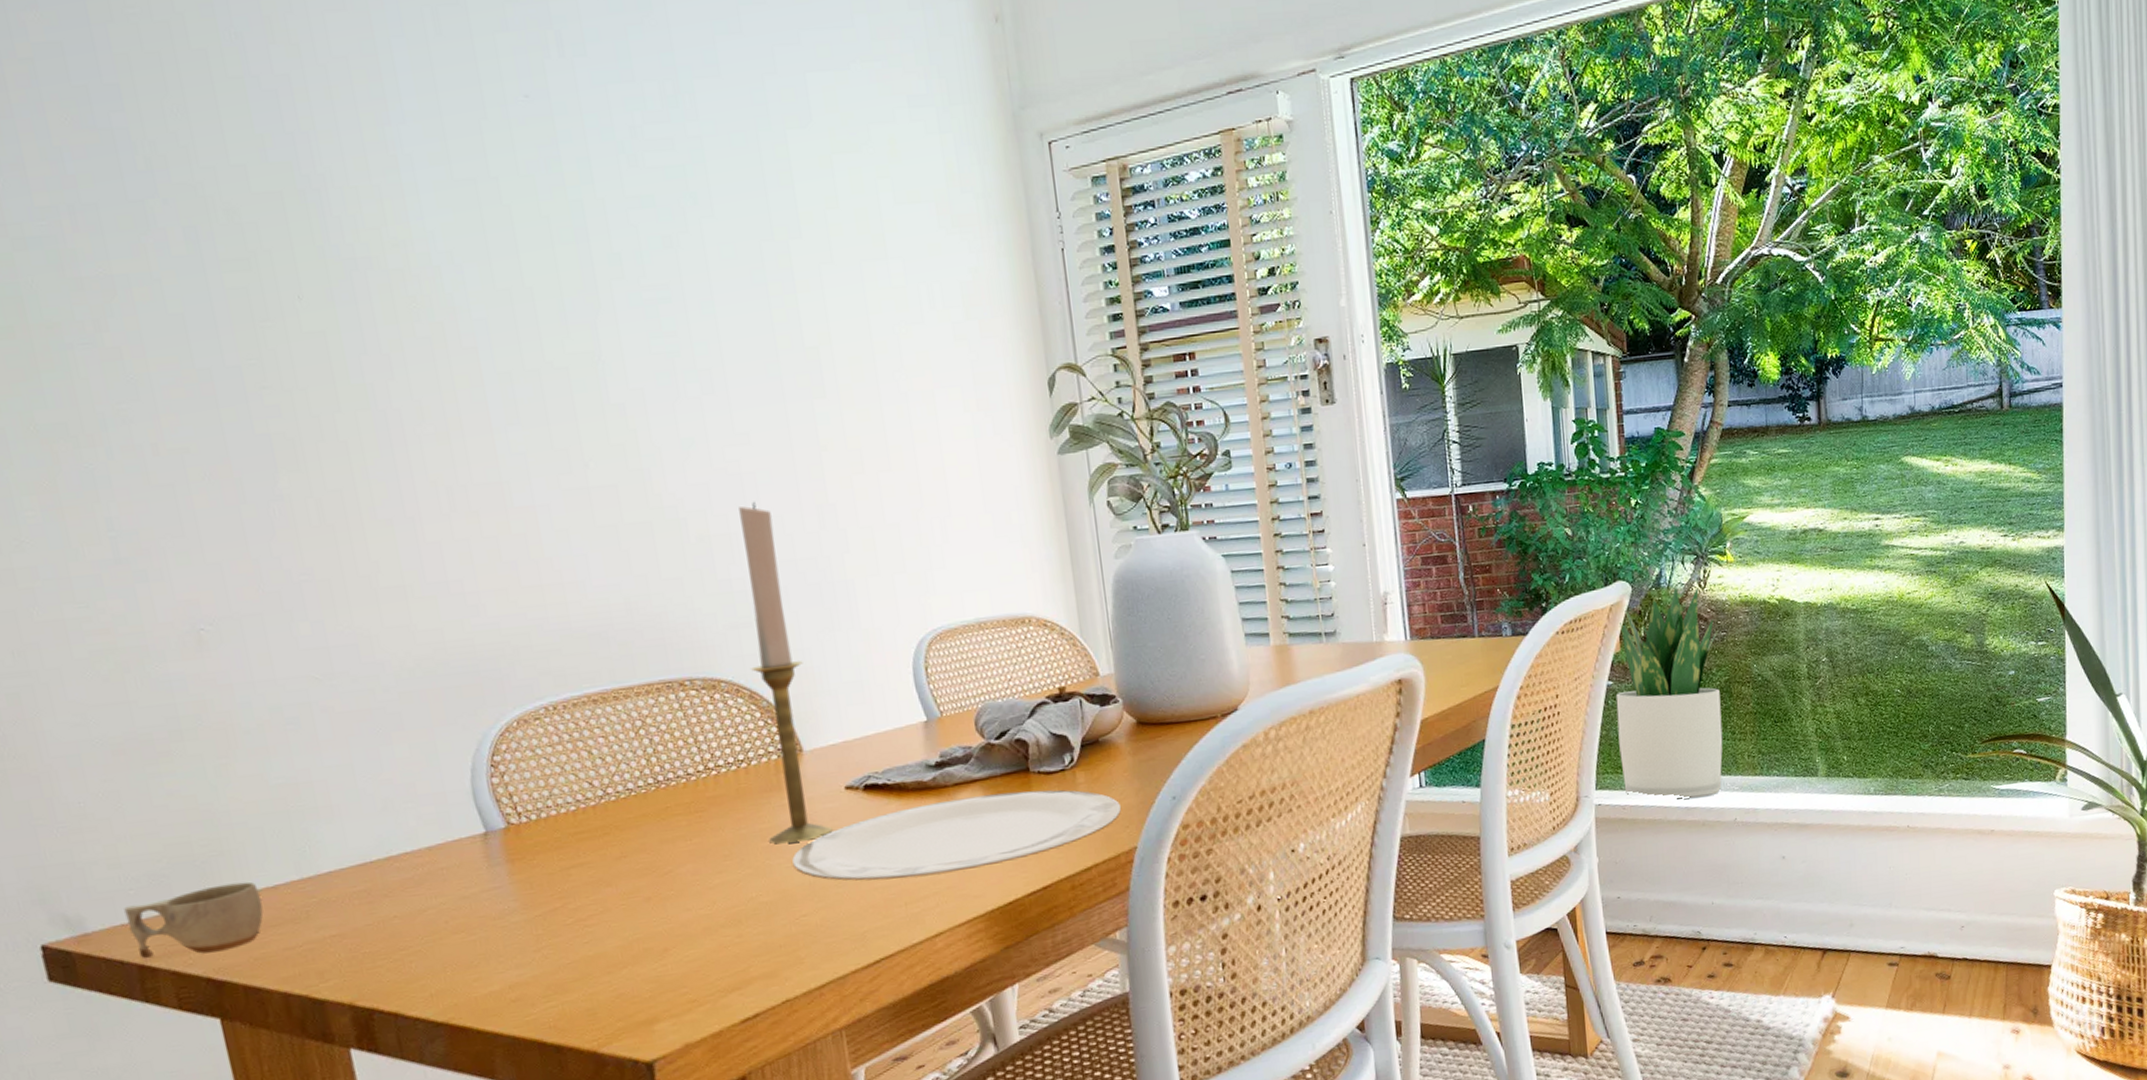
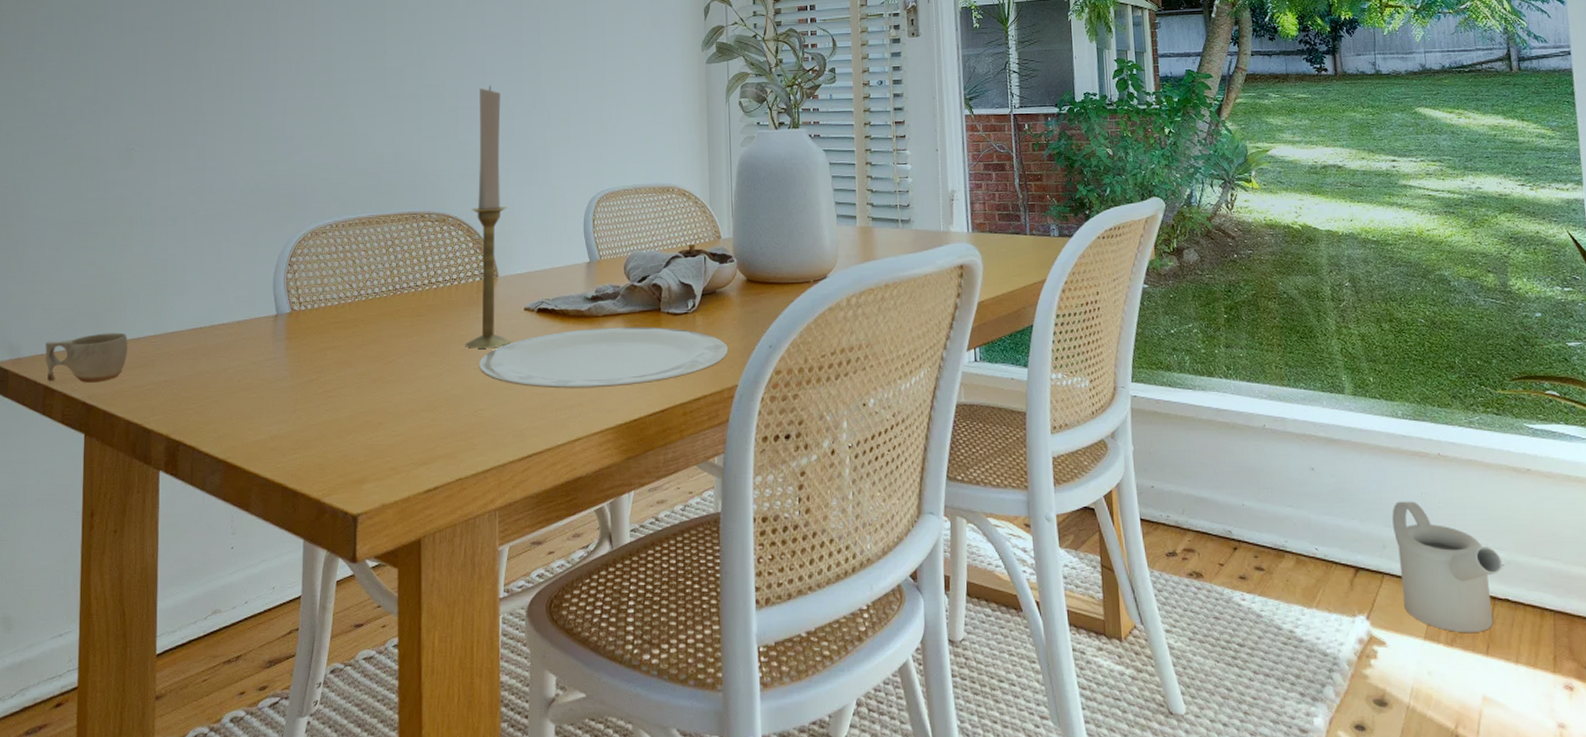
planter: present [1616,587,1723,800] -> none [1150,207,1251,401]
watering can: none [1860,876,1962,997] -> present [1392,501,1502,634]

